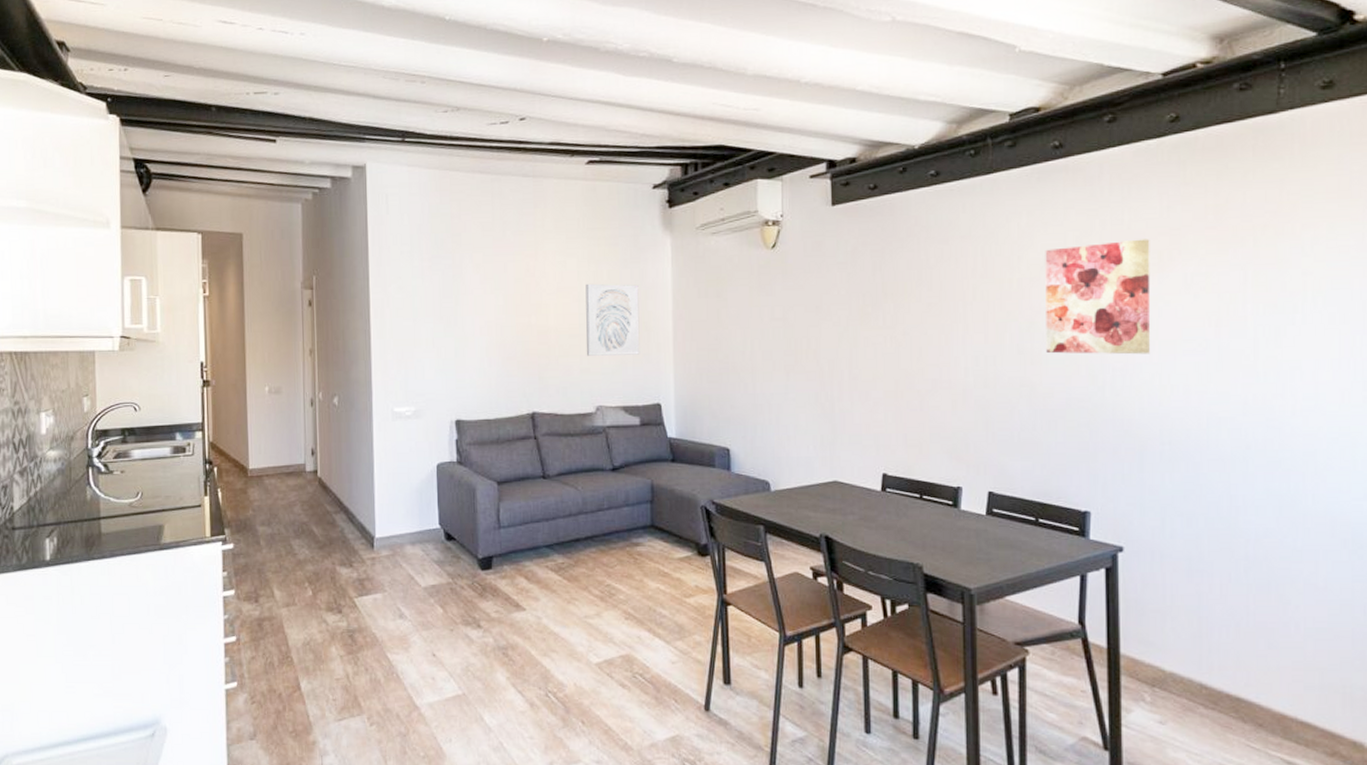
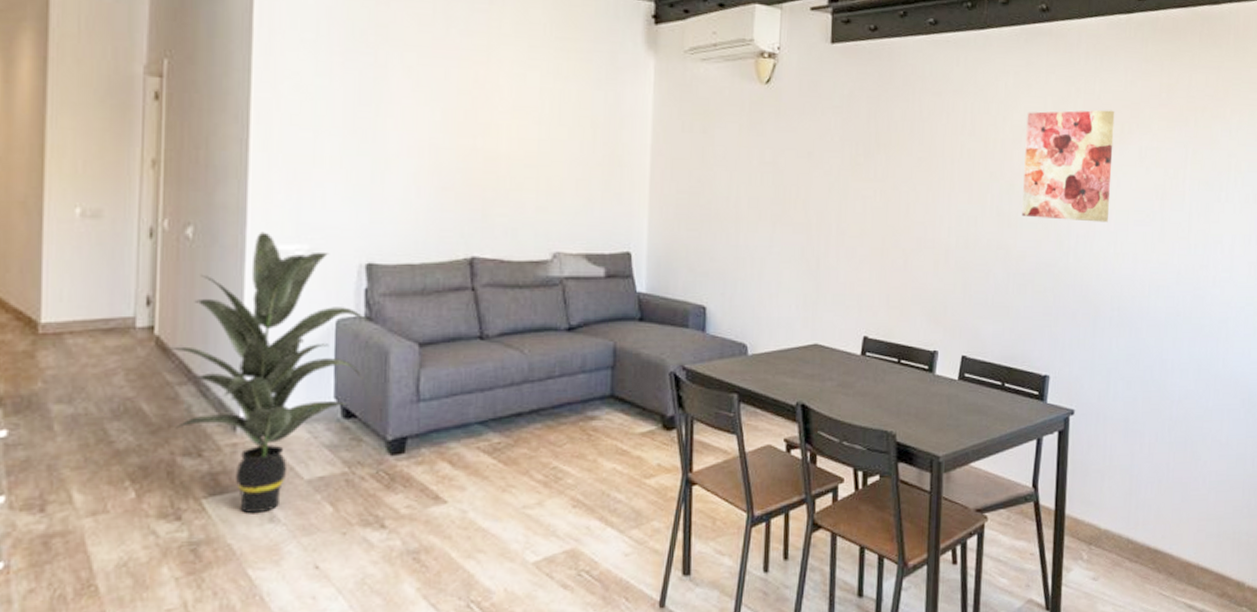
indoor plant: none [328,398,459,611] -> present [170,232,368,514]
wall art: present [585,283,640,356] -> none [544,104,613,194]

